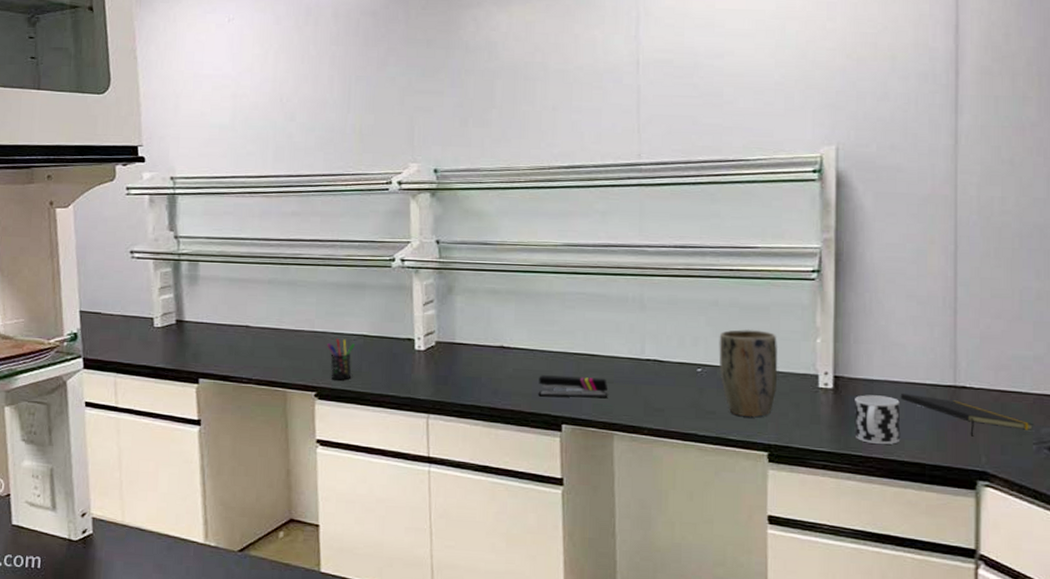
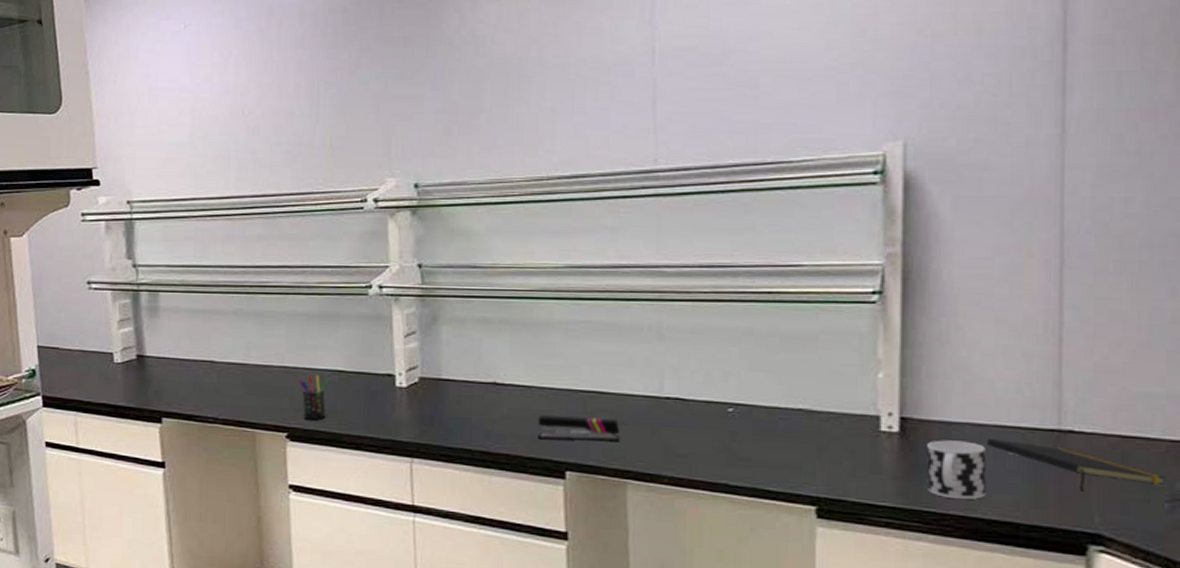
plant pot: present [719,329,778,418] -> none [754,361,829,466]

